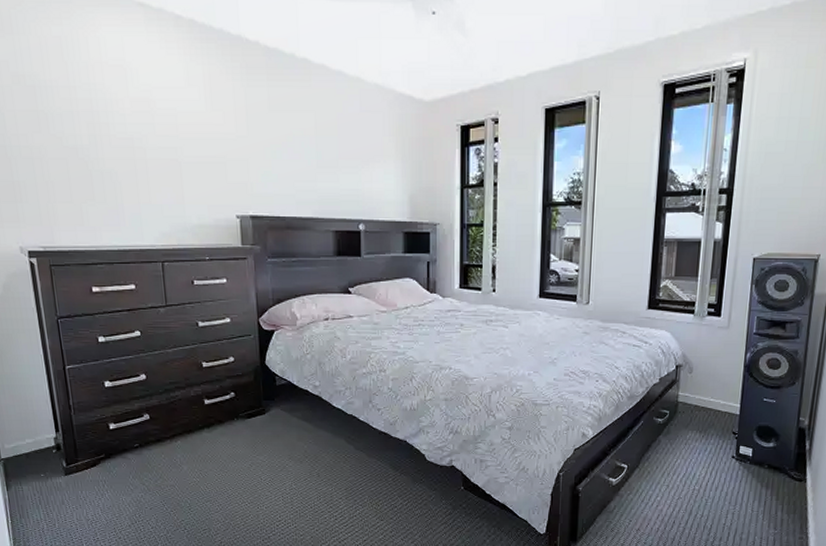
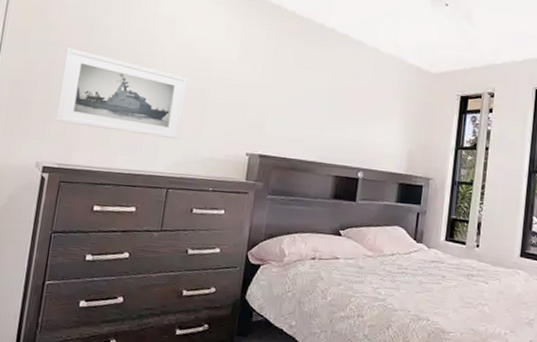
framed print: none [13,114,162,209] -> present [55,47,188,140]

